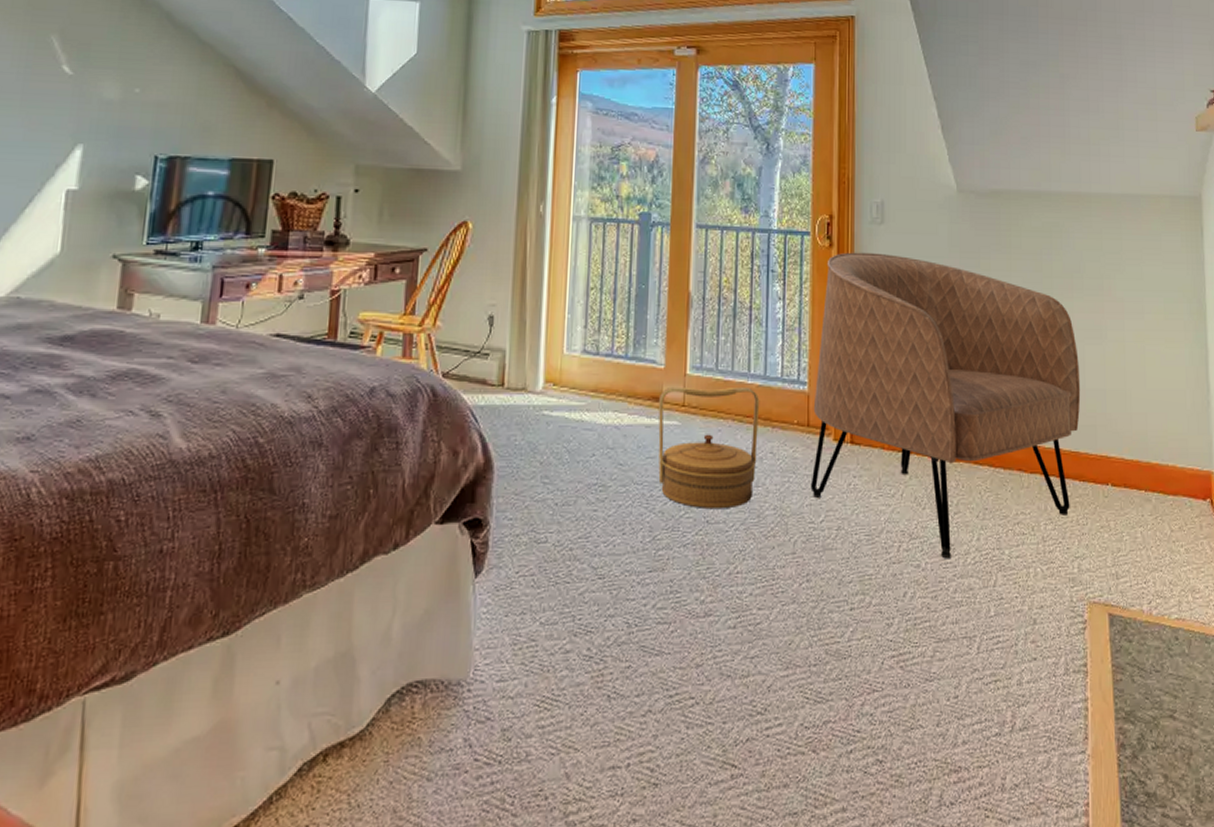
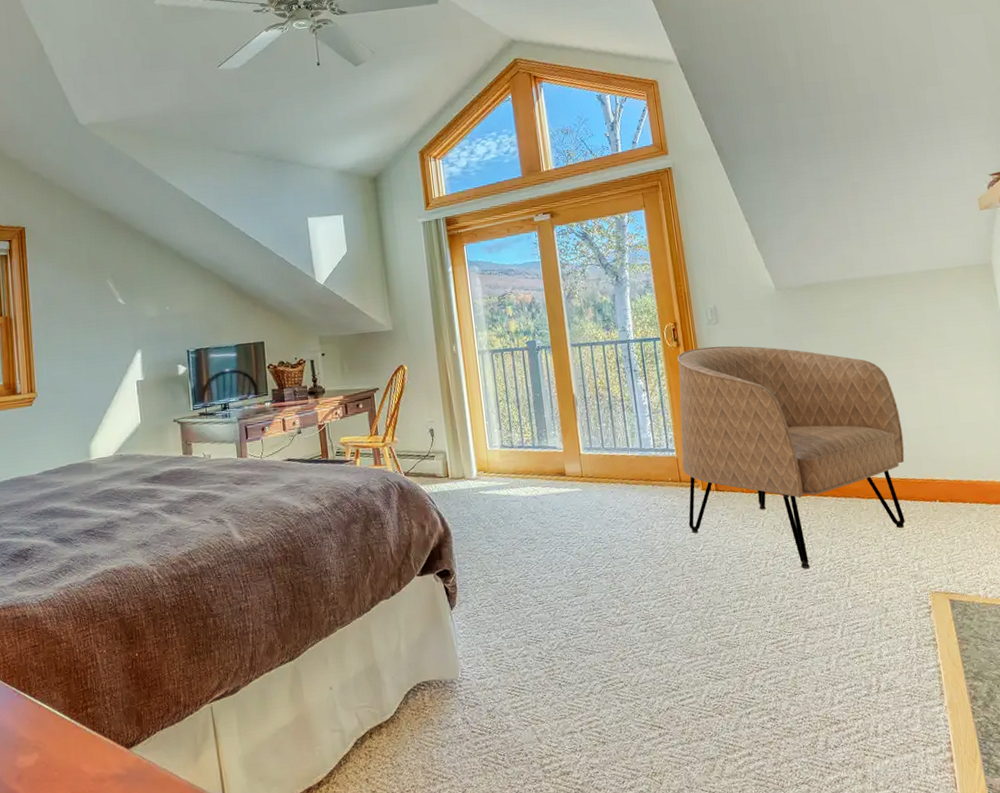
woven basket: present [658,386,760,510] -> none [562,458,645,549]

